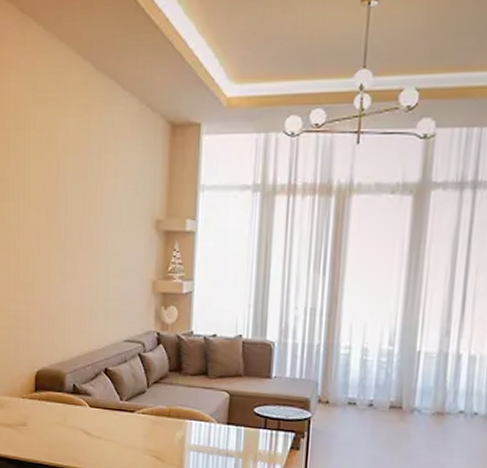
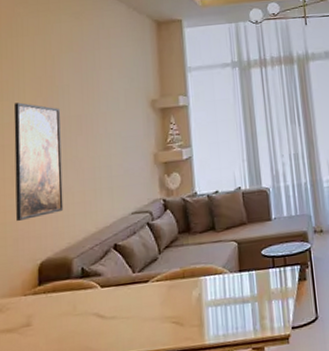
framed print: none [18,205,62,328] -> present [14,102,64,222]

